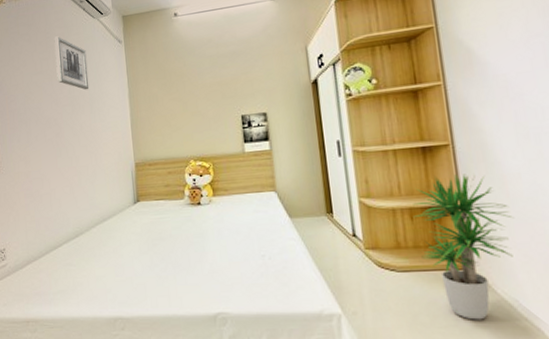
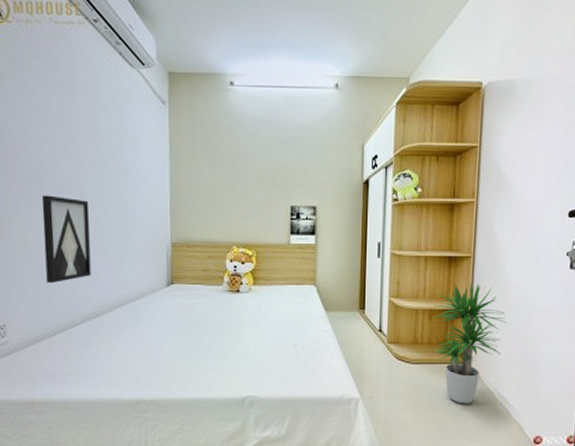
wall art: none [29,133,70,210] -> present [41,195,91,284]
wall art: present [54,36,89,90] -> none [79,81,122,153]

